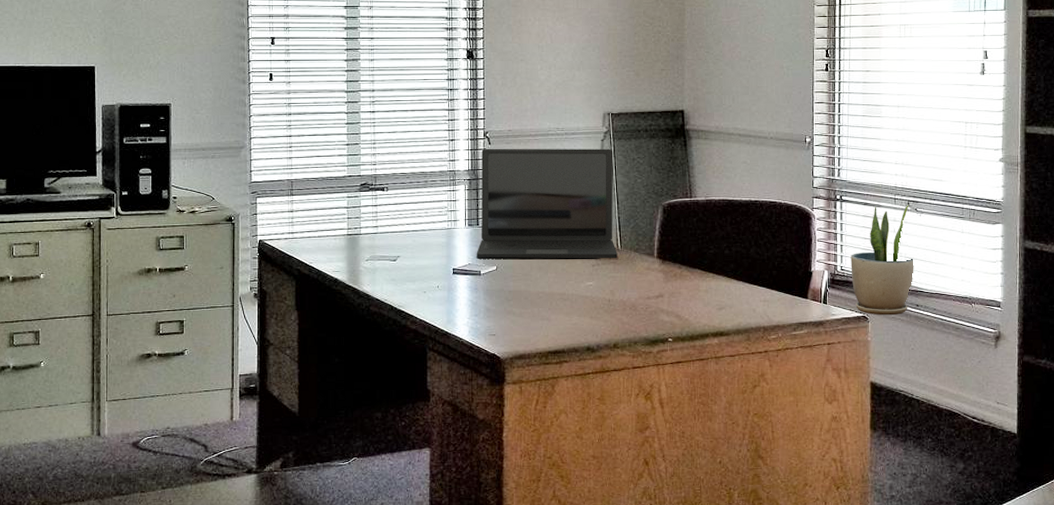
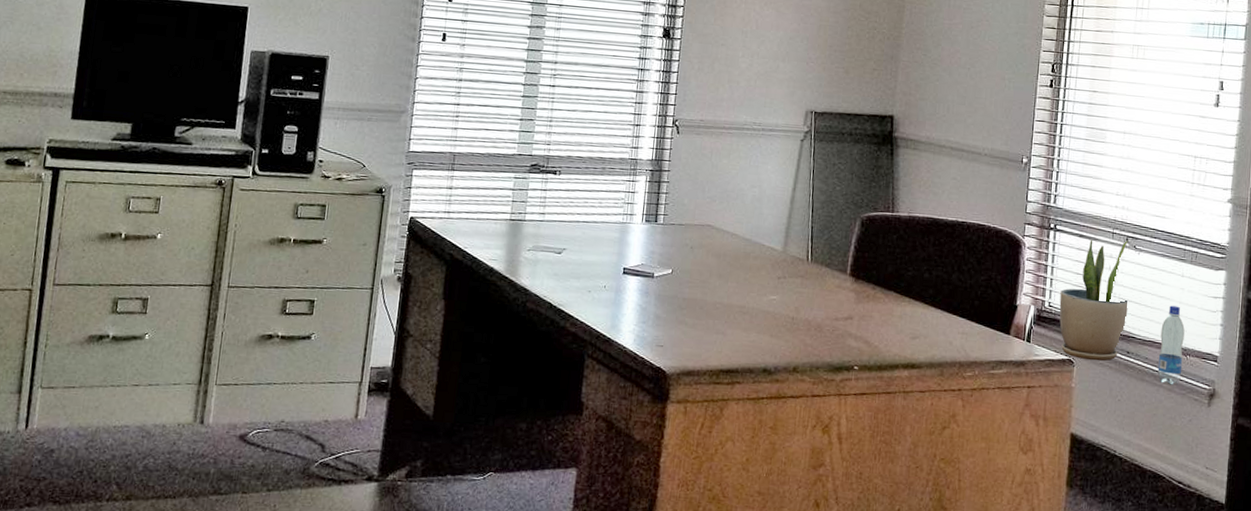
laptop: present [476,148,618,259] -> none [650,137,813,273]
bottle: none [945,260,969,332] -> present [1157,305,1185,385]

